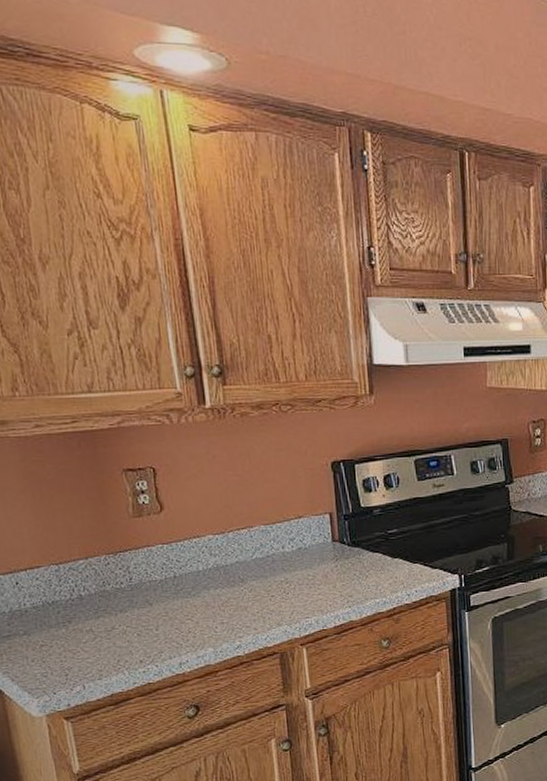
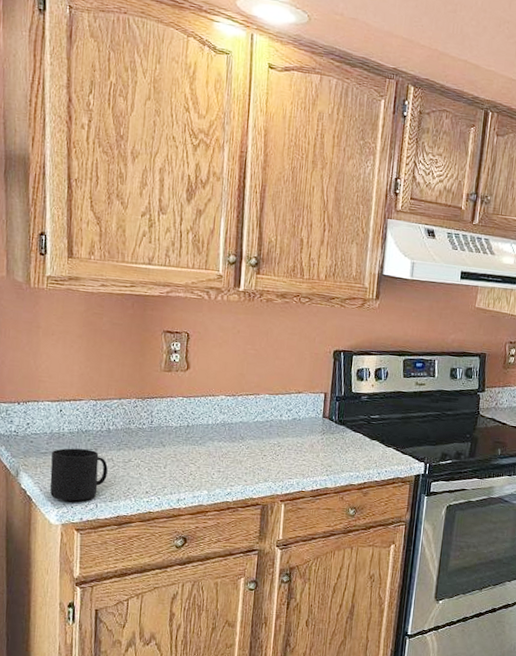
mug: none [16,623,90,688] -> present [49,448,108,501]

